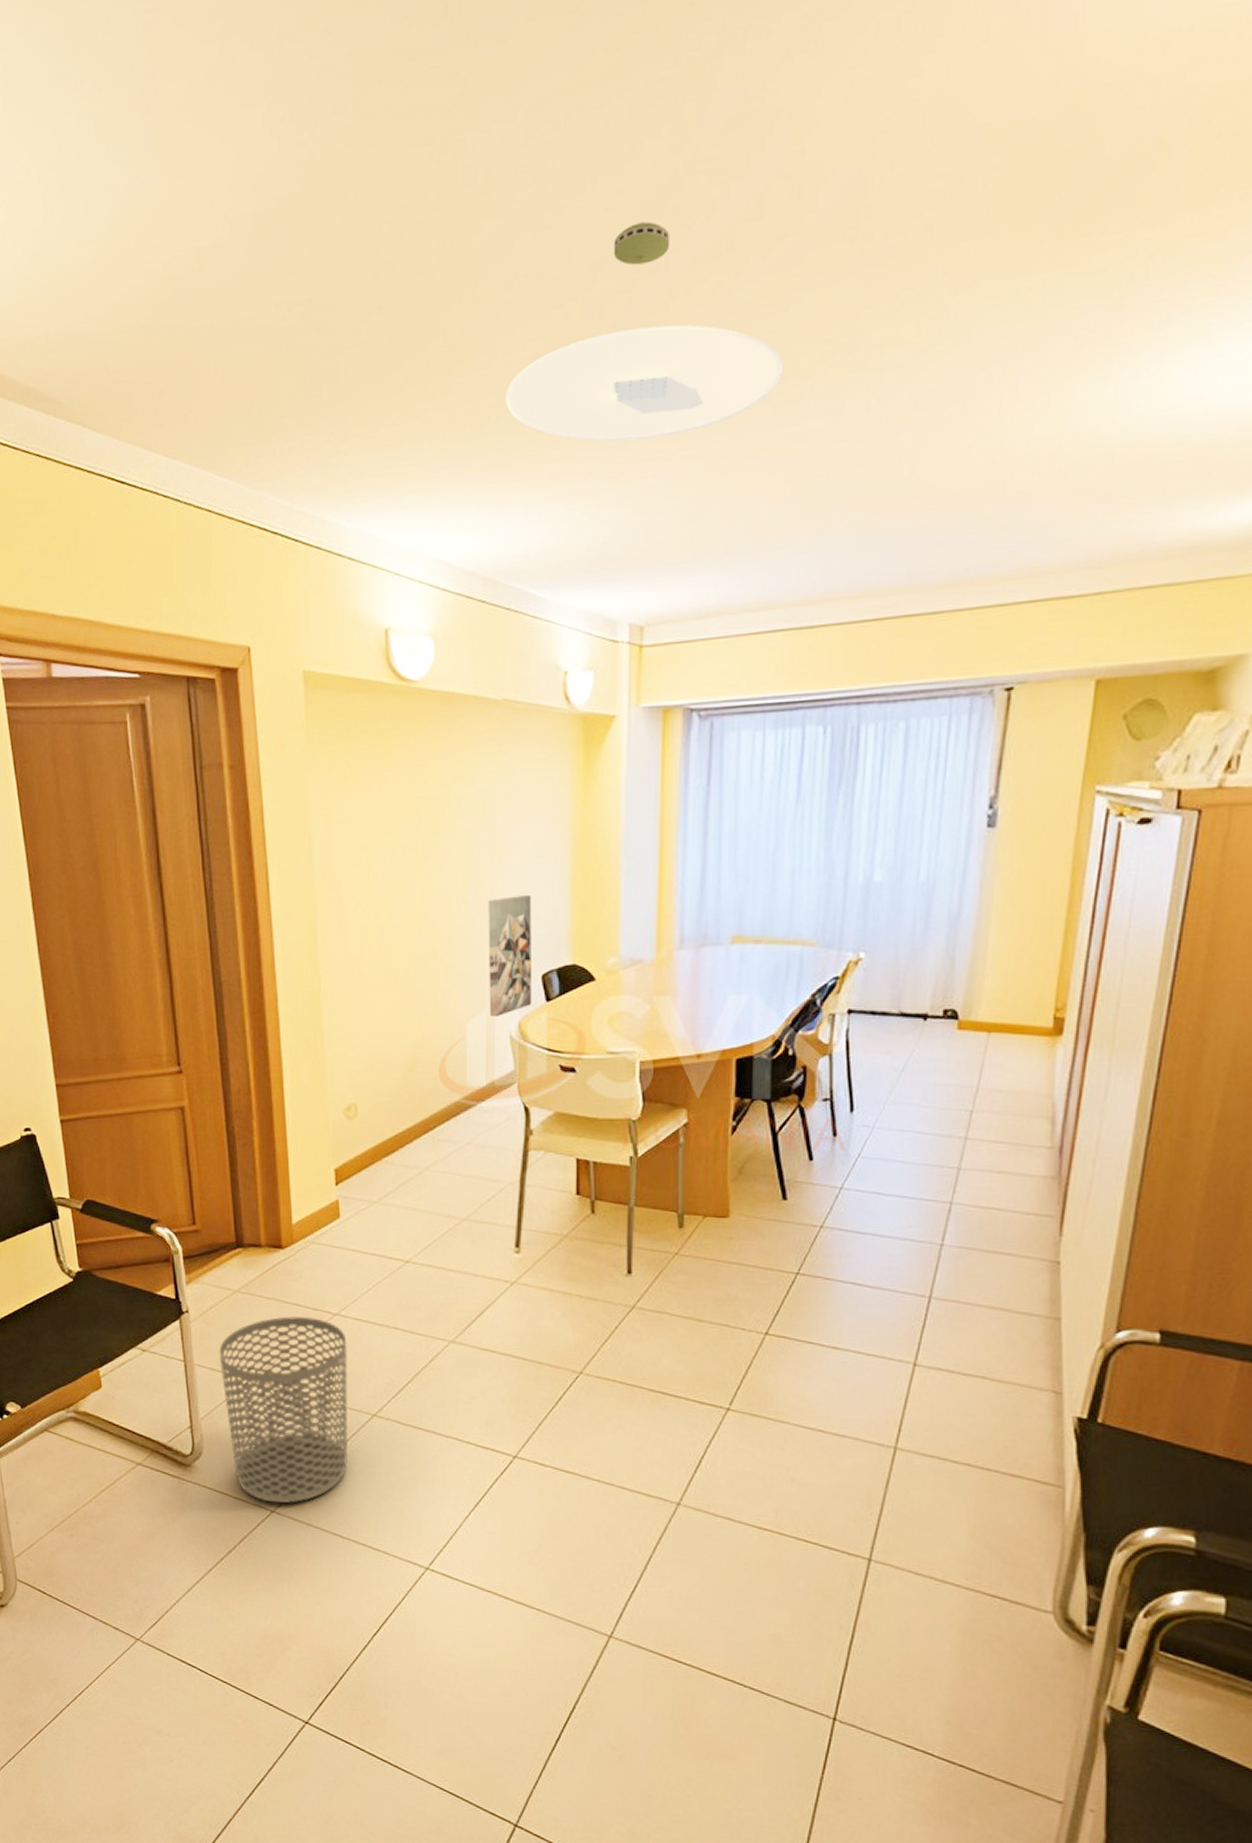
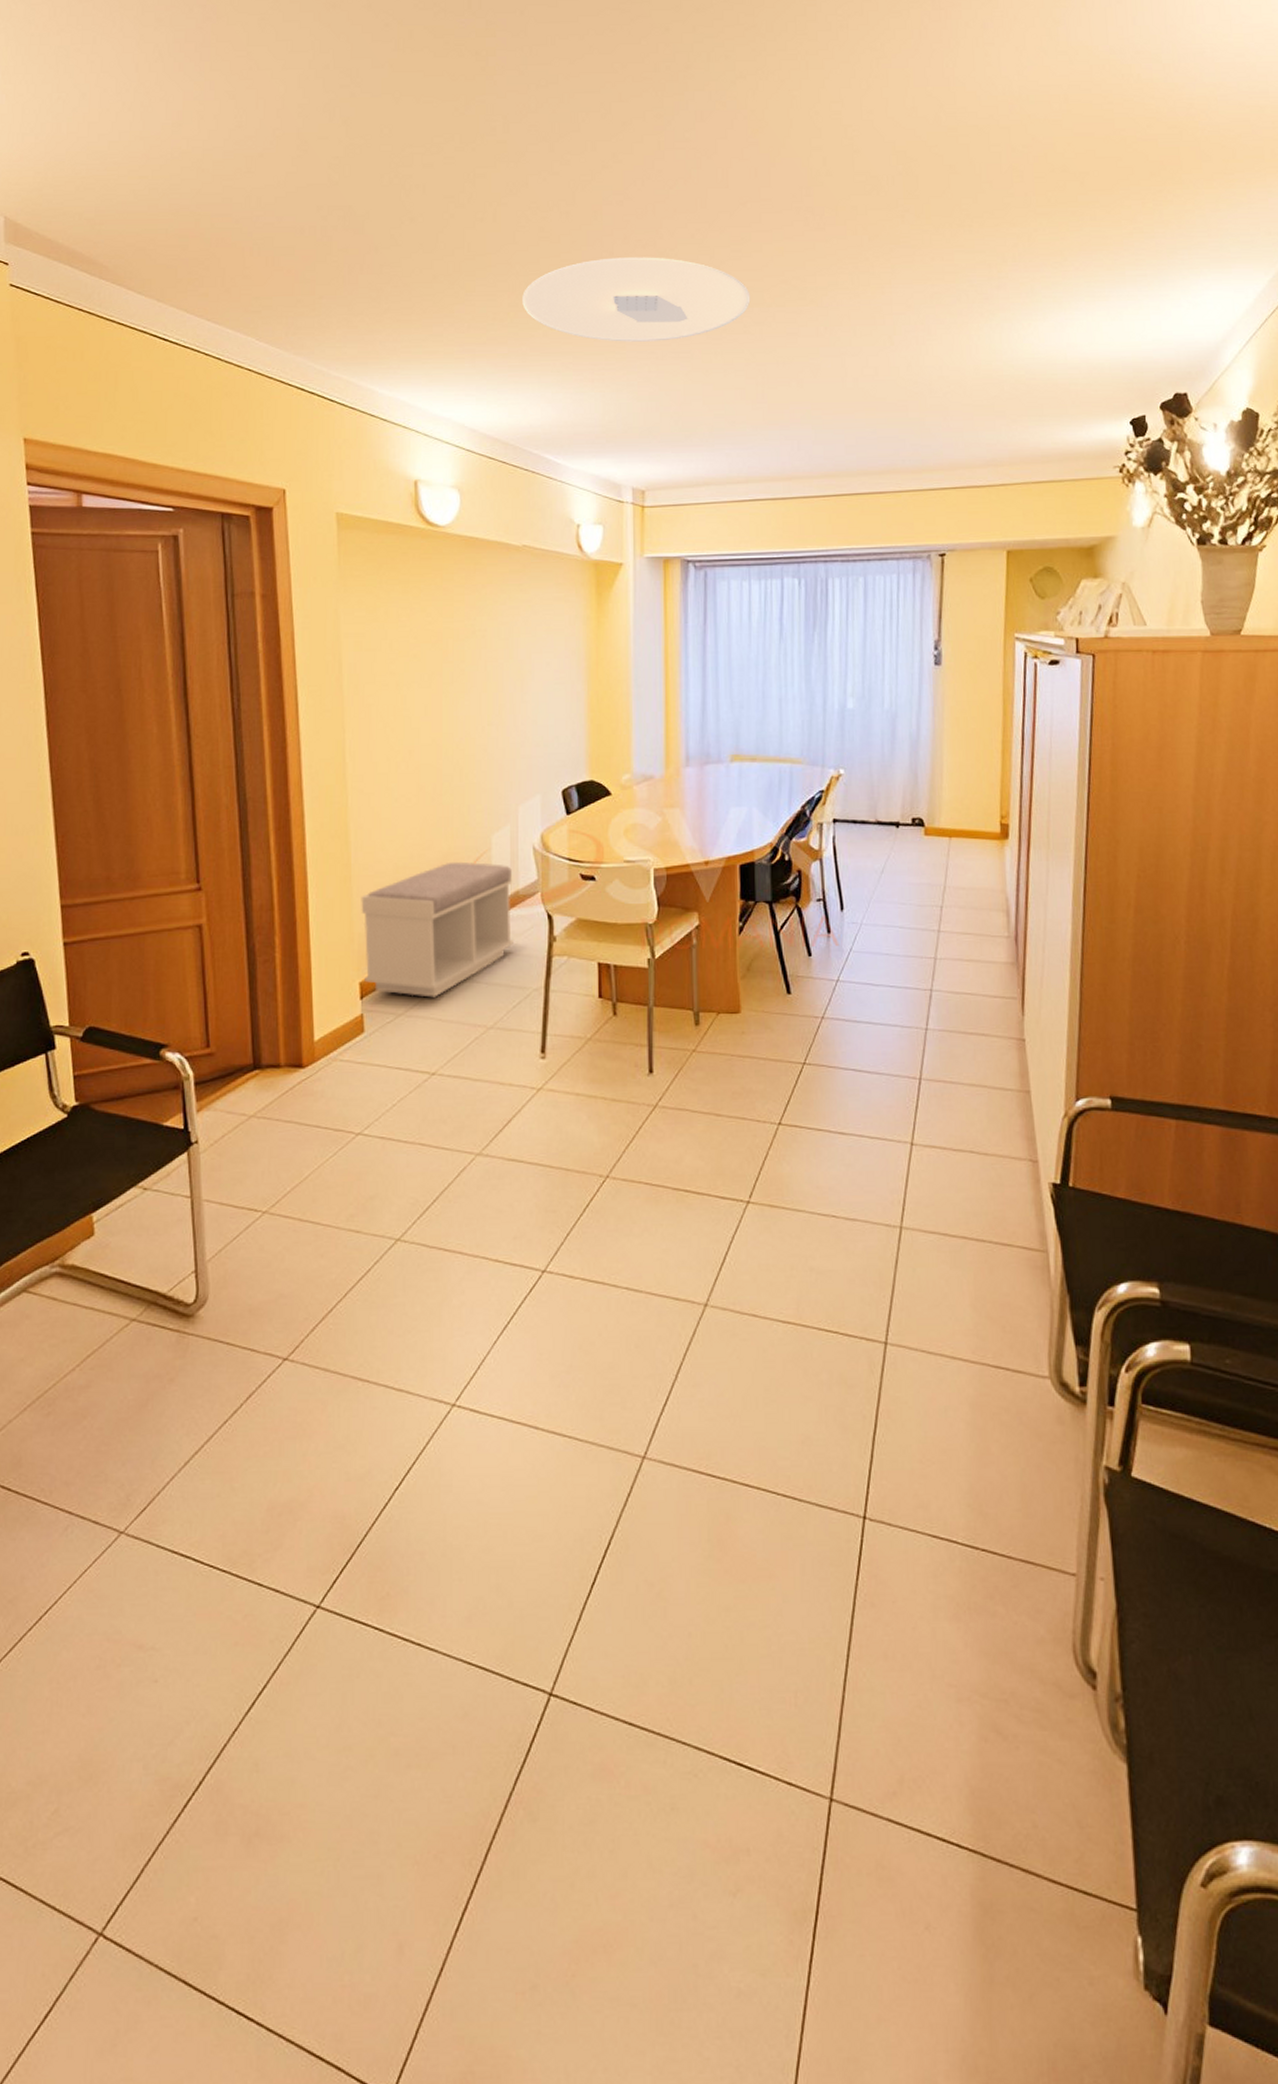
waste bin: present [219,1316,349,1504] -> none [230,1138,371,1349]
bench: none [335,1049,489,1187] -> present [361,861,513,998]
wall art: present [488,895,533,1018] -> none [511,718,554,830]
smoke detector: present [613,221,671,266] -> none [610,179,656,210]

